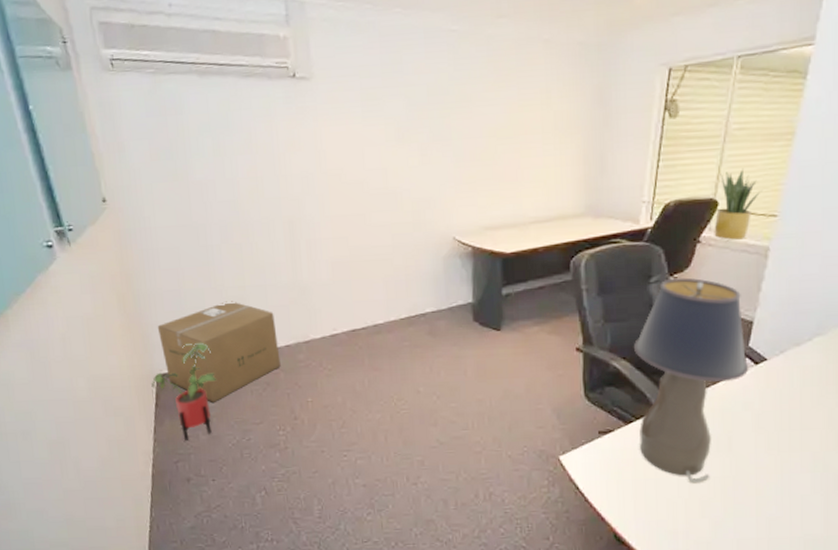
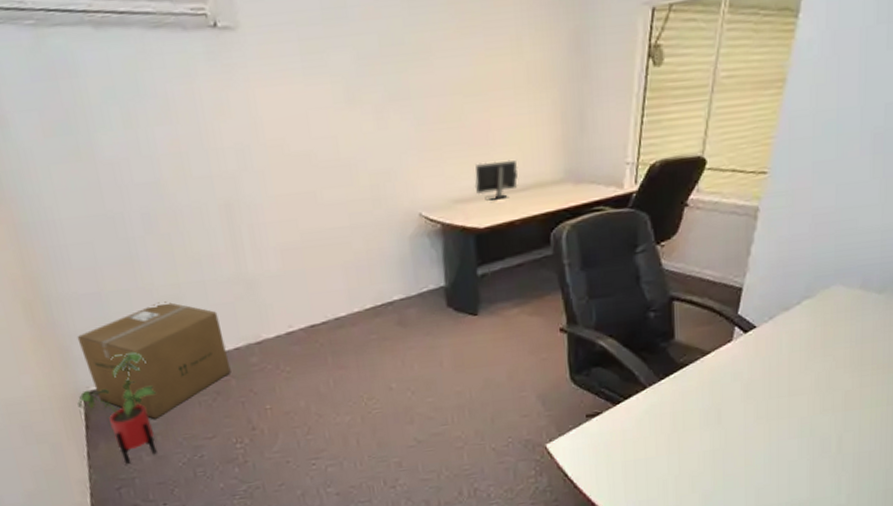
computer monitor: none [503,194,543,229] -> present [474,160,518,200]
table lamp: present [634,277,749,484] -> none [621,245,738,460]
planter: present [714,168,761,241] -> none [702,121,751,202]

